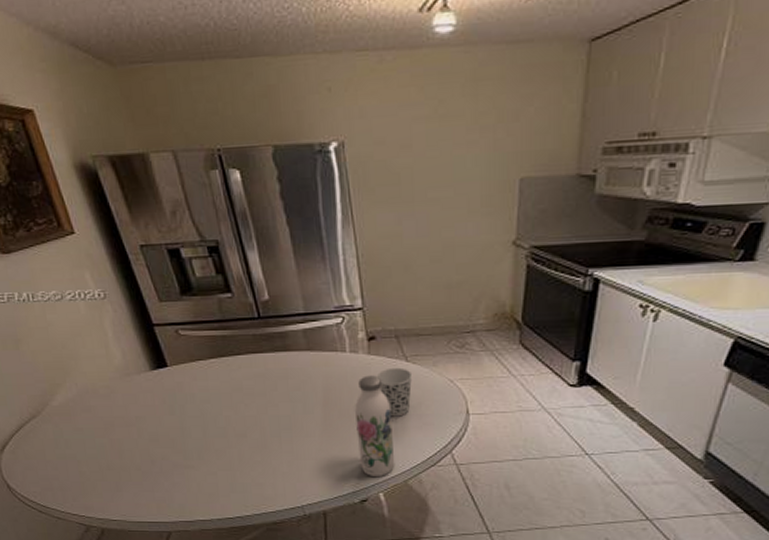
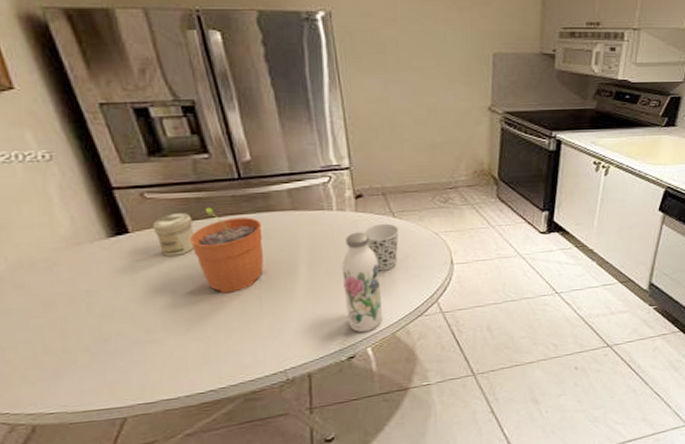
jar: none [186,350,221,390] -> present [153,213,194,256]
plant pot: none [217,345,282,428] -> present [190,207,264,294]

